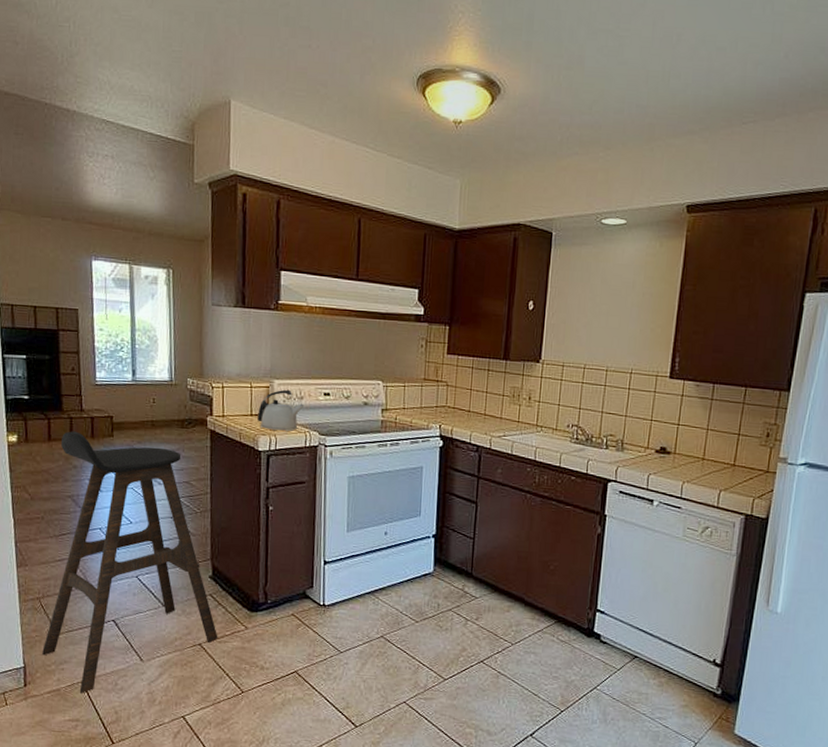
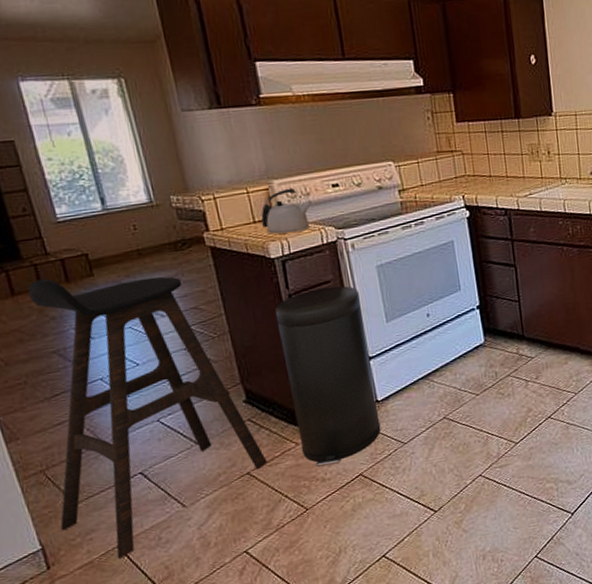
pedal bin: none [249,486,329,656] -> present [274,286,381,467]

